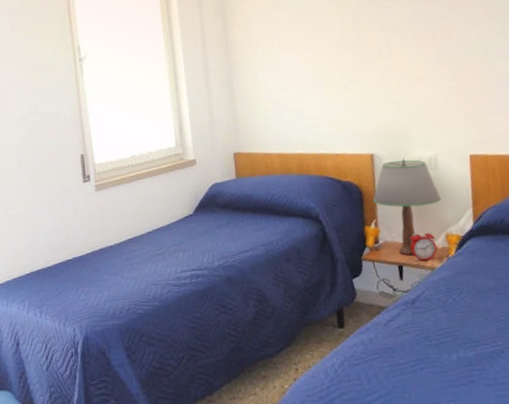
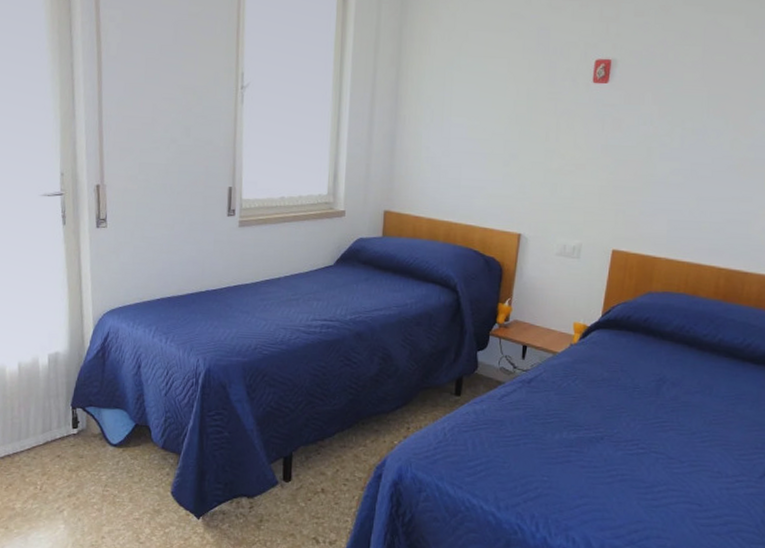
table lamp: present [373,158,441,256] -> none [512,243,577,338]
alarm clock: present [410,228,437,262] -> none [538,313,563,345]

